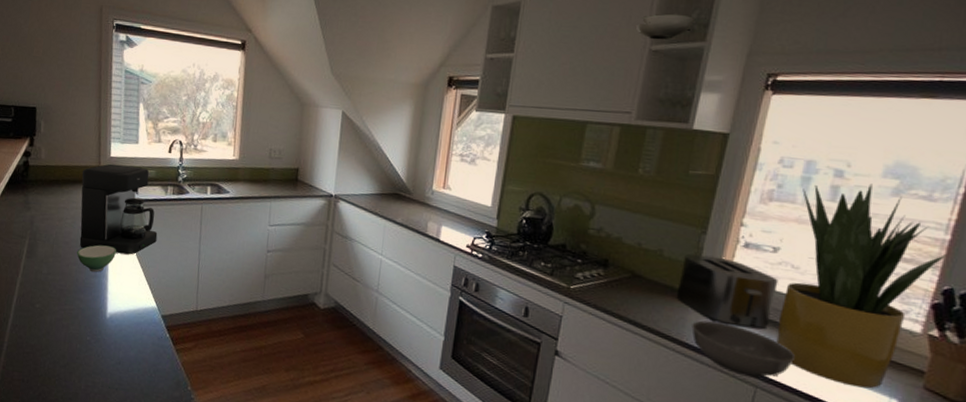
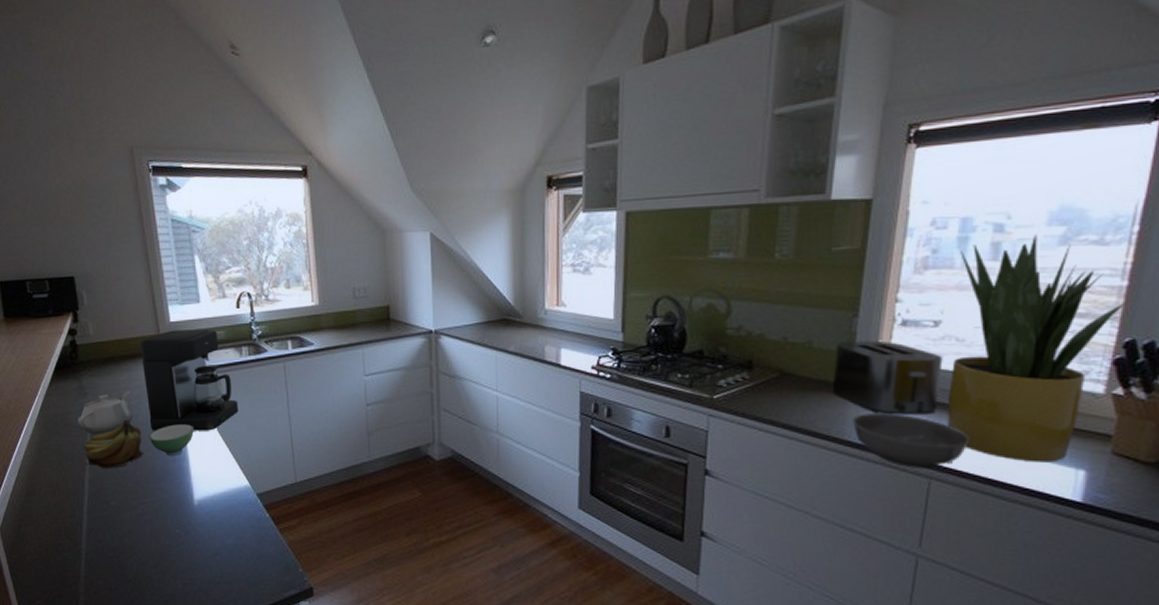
teapot: none [19,210,68,245] -> present [78,391,133,434]
fruit: none [19,234,71,276] -> present [83,419,145,469]
bowl: present [635,14,696,40] -> none [753,69,821,102]

